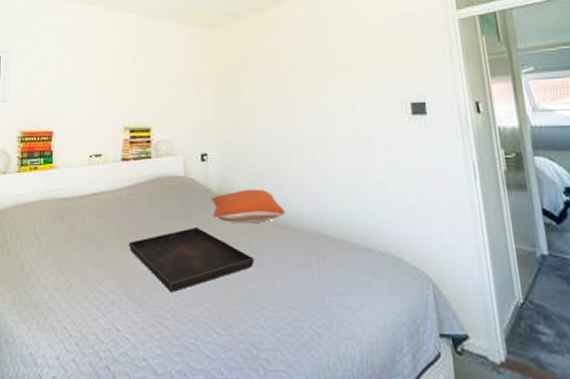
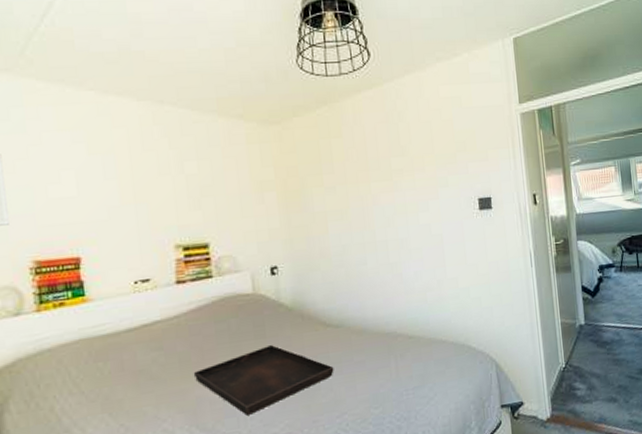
pillow: present [211,189,285,224] -> none [284,297,363,336]

